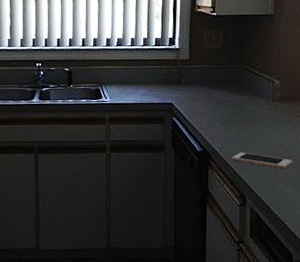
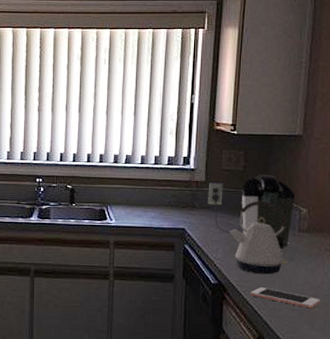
coffee maker: none [192,51,269,118] -> present [208,175,296,249]
kettle: none [212,74,264,141] -> present [230,200,288,275]

